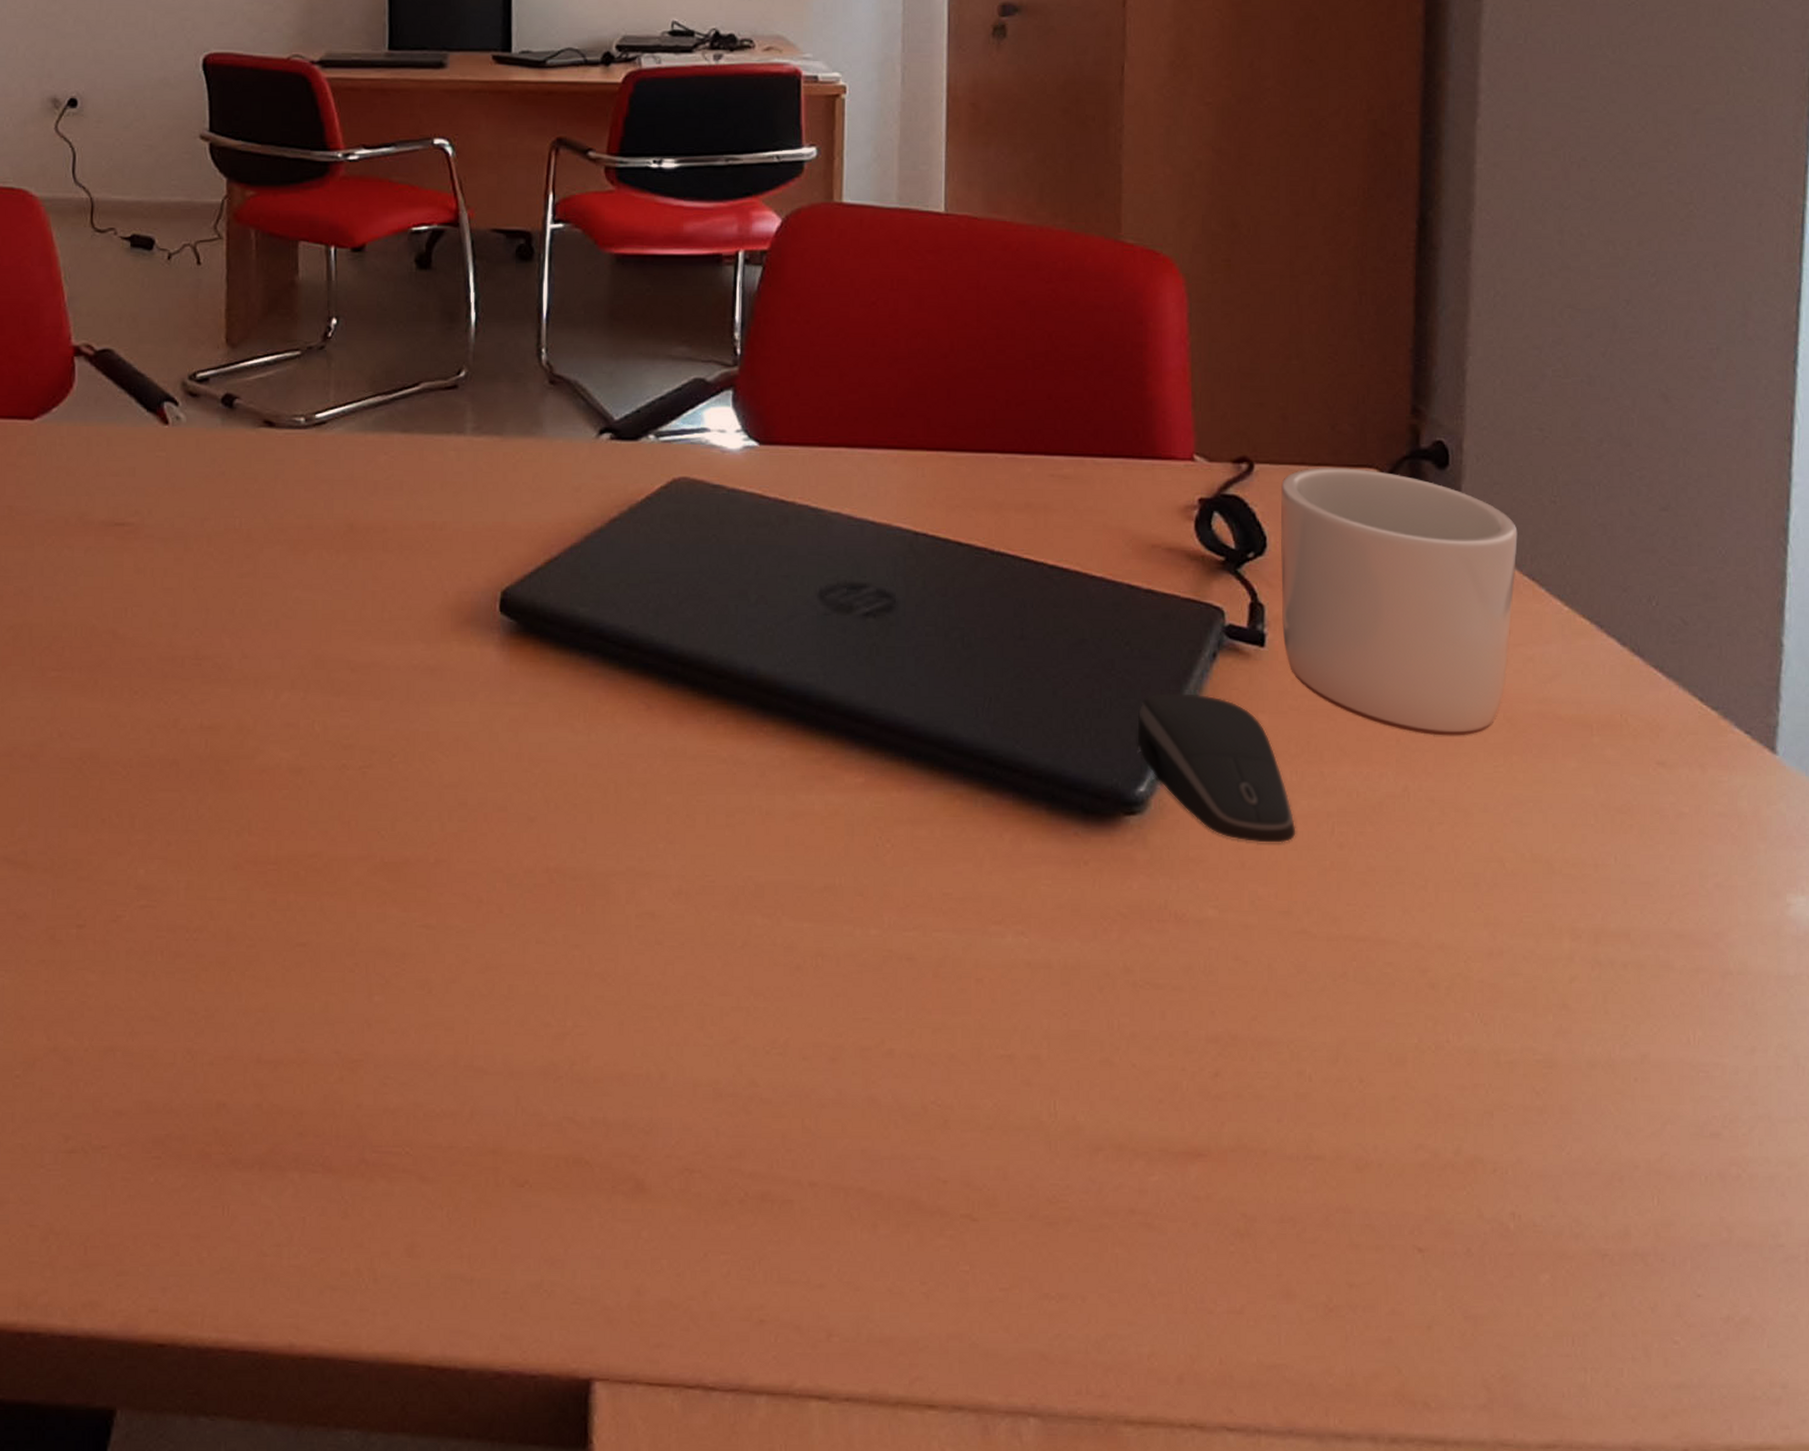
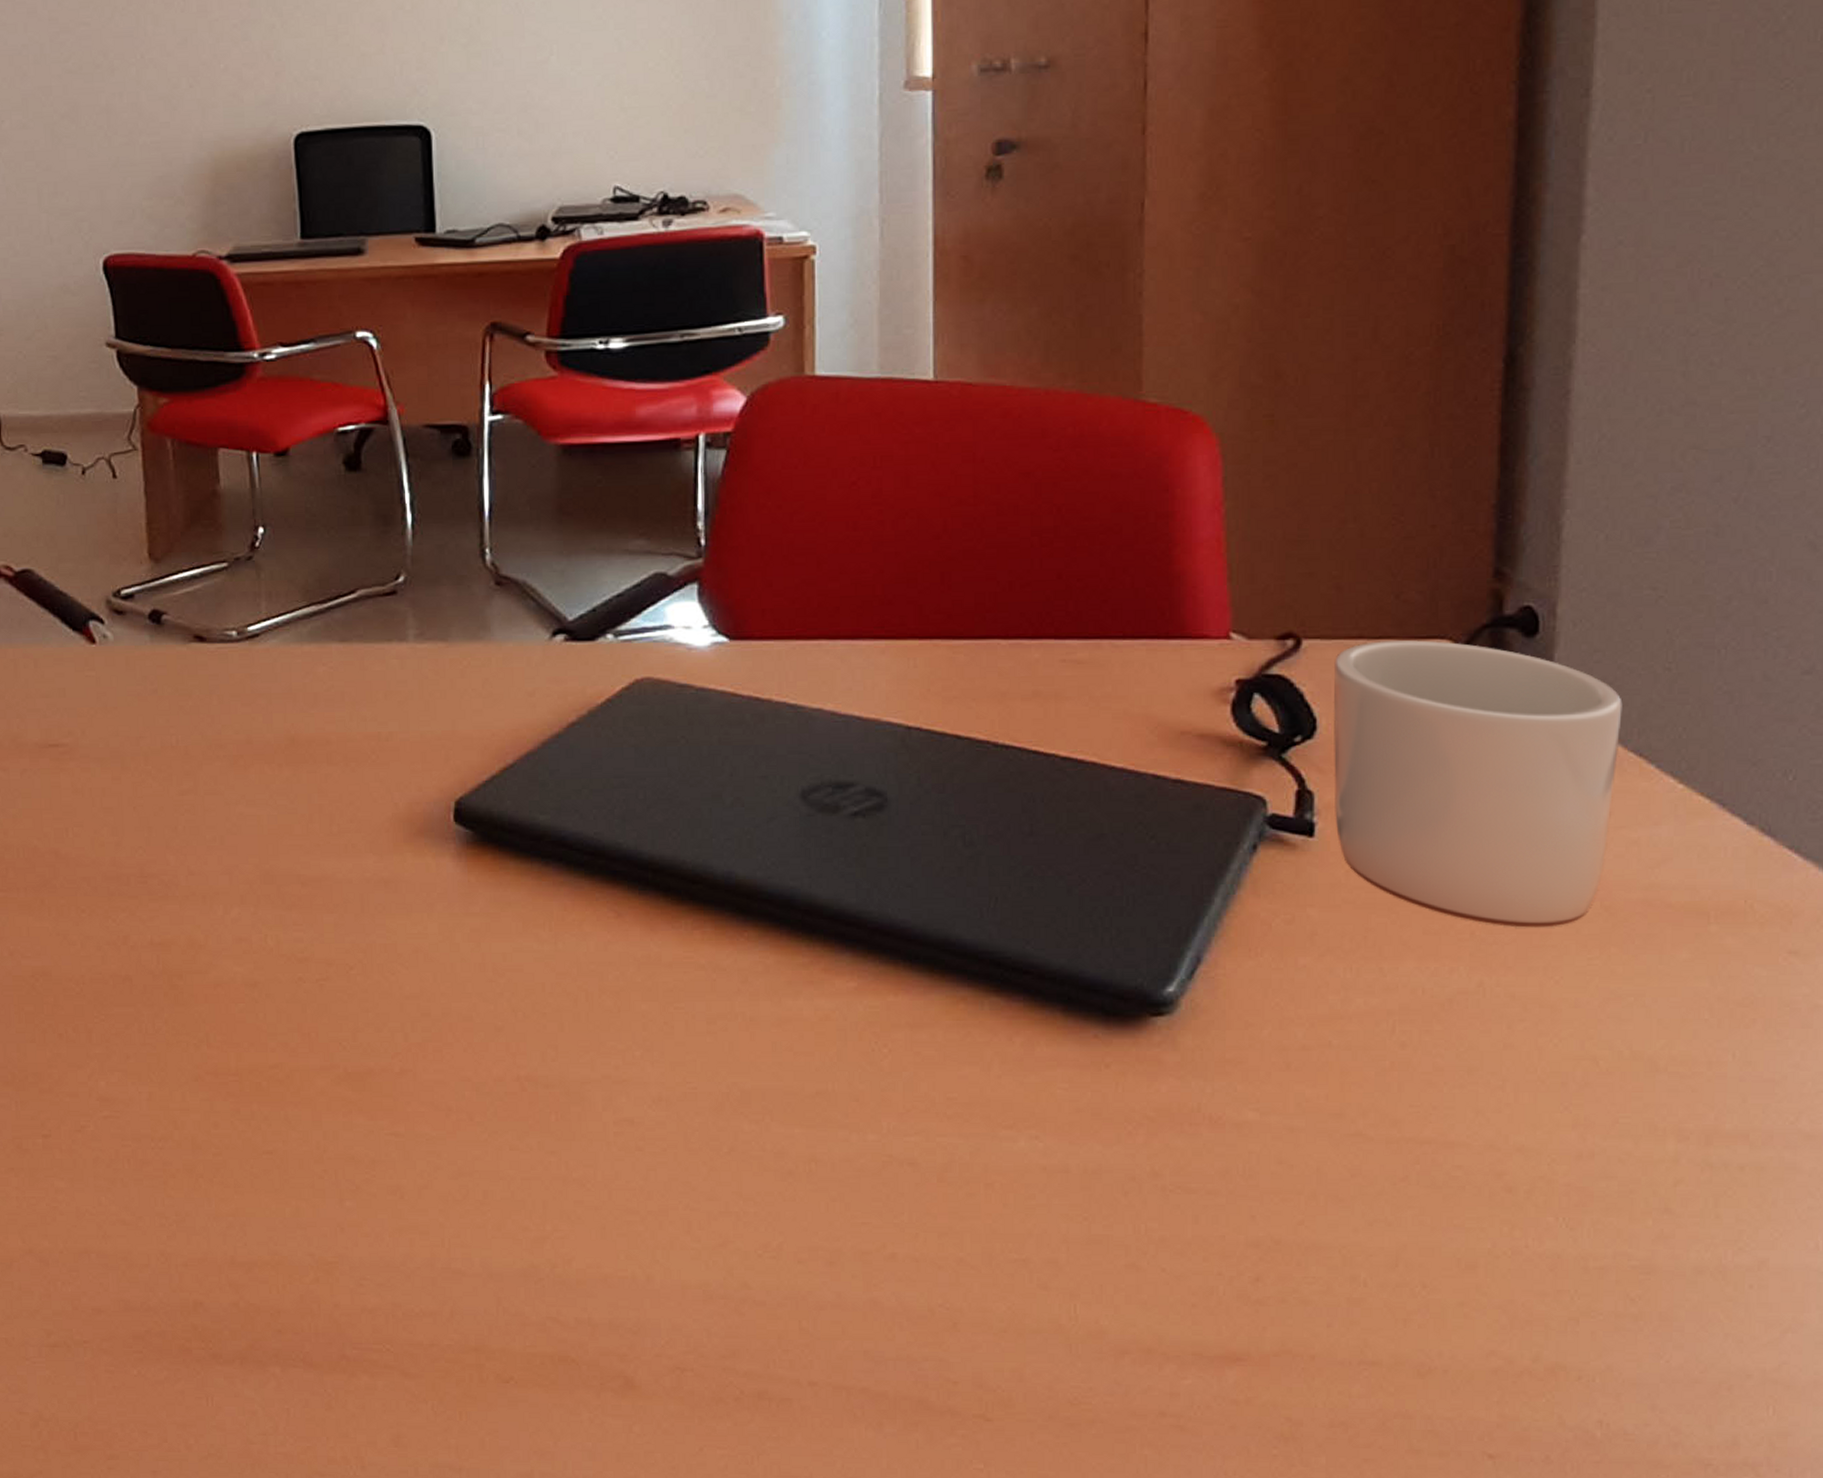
computer mouse: present [1137,693,1296,843] -> none [1165,888,1350,1043]

